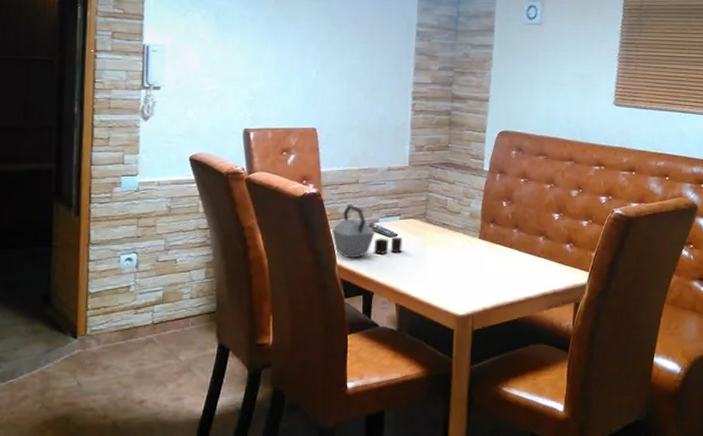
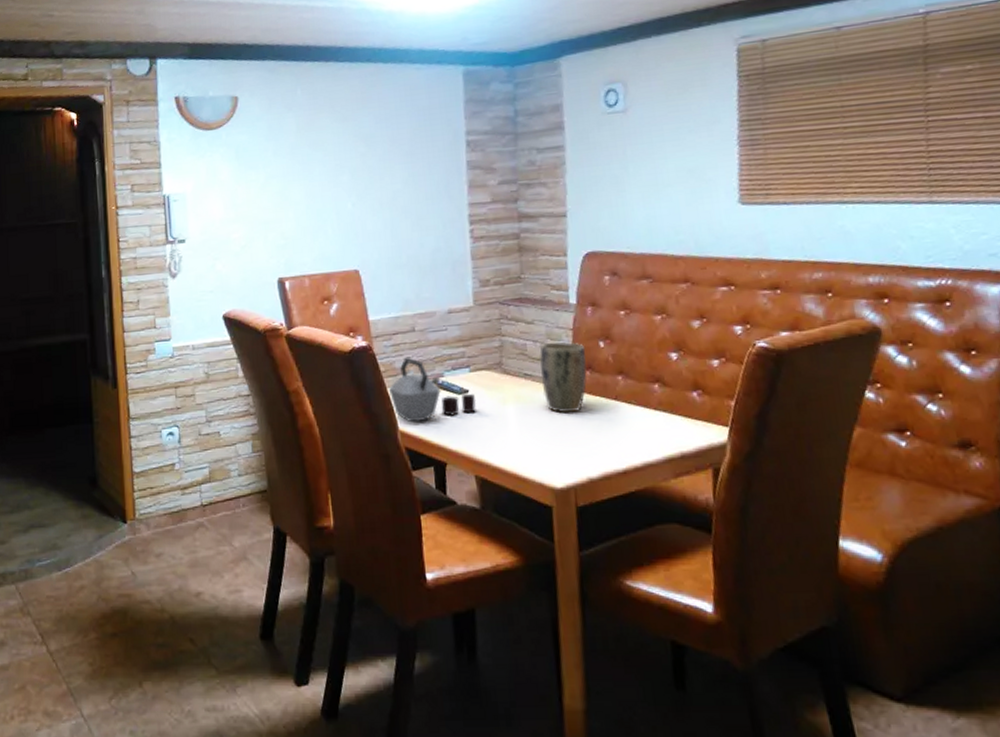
plant pot: none [456,199,492,257] -> present [539,341,587,413]

